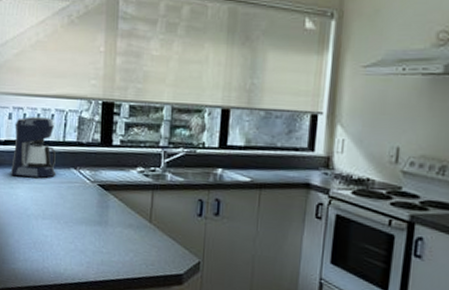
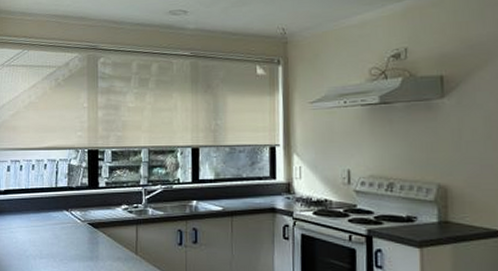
coffee maker: present [10,117,56,178] -> none [10,168,51,222]

